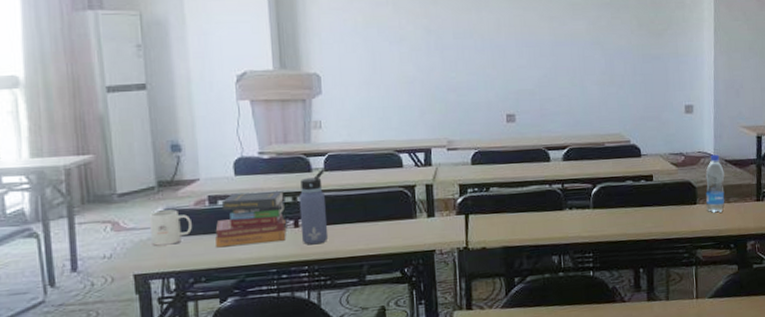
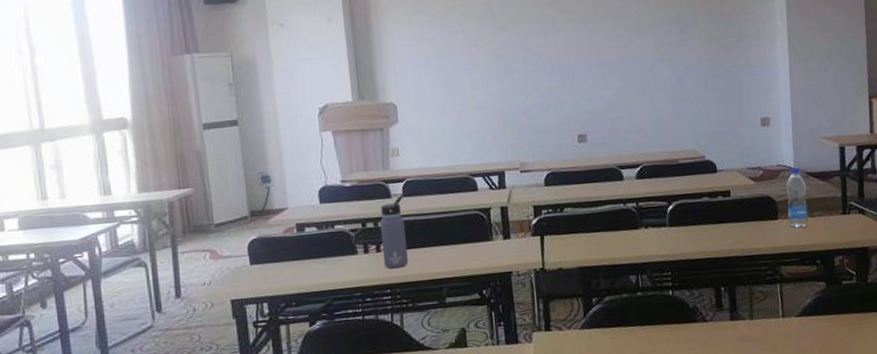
mug: present [149,209,193,246] -> none [243,237,283,273]
books: present [215,191,286,248] -> none [303,217,369,273]

